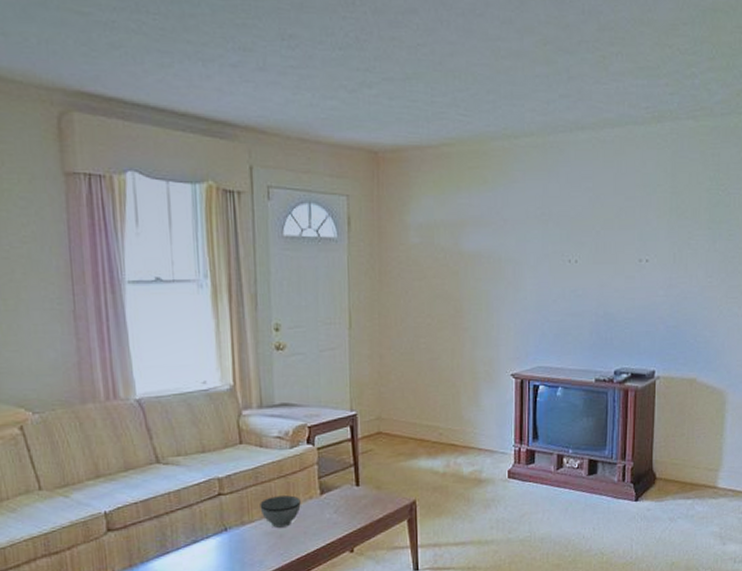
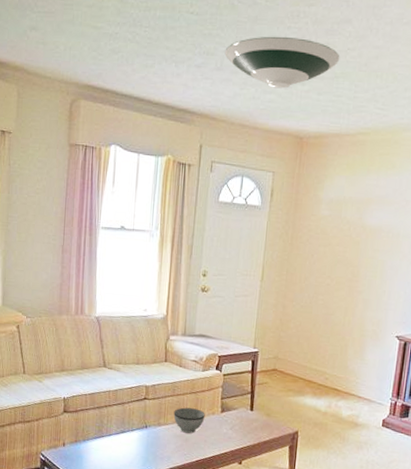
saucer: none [266,28,410,93] -> present [225,36,340,89]

